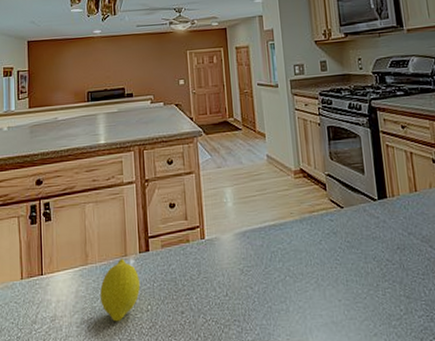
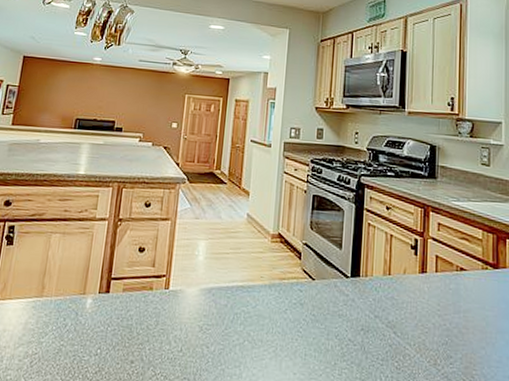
fruit: present [100,258,141,322] -> none [49,296,95,362]

